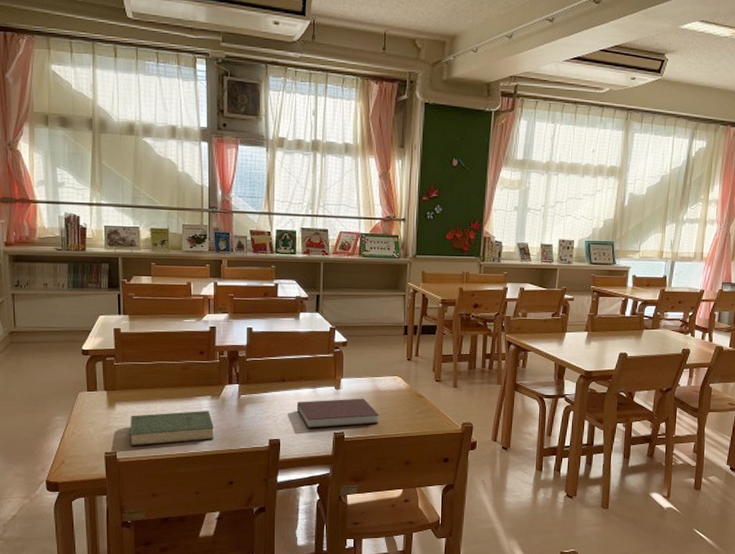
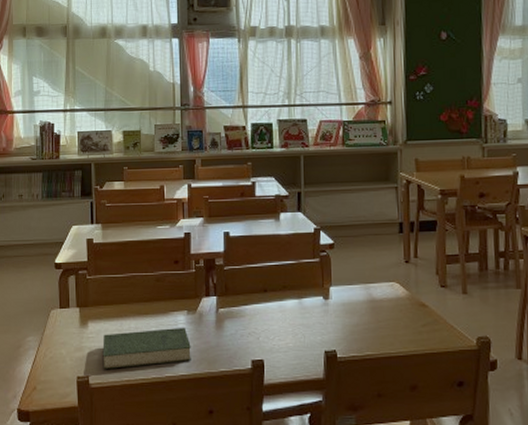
notebook: present [297,398,379,429] -> none [281,309,377,347]

